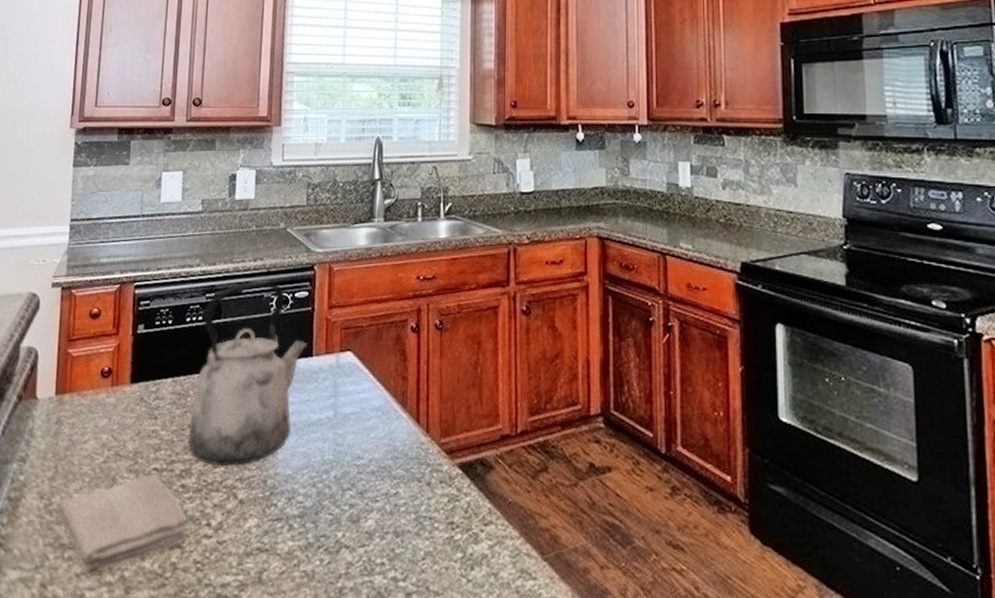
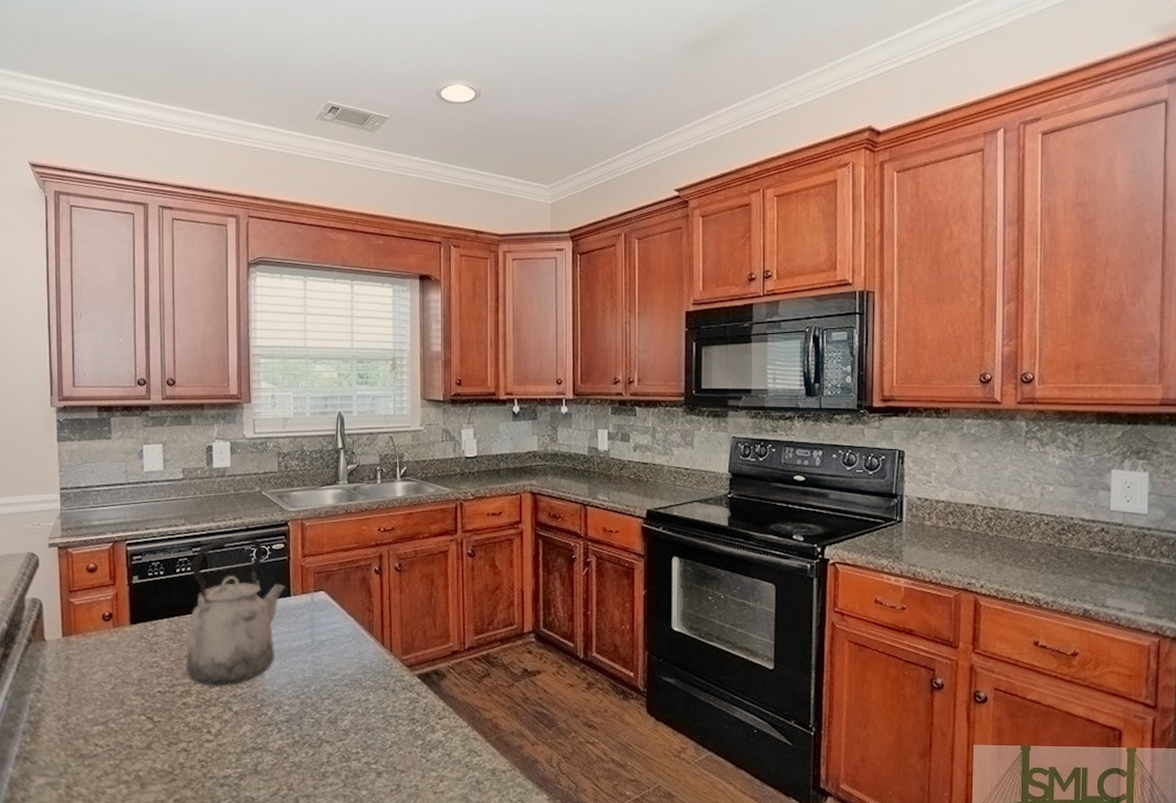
washcloth: present [56,474,188,577] -> none [73,696,192,778]

